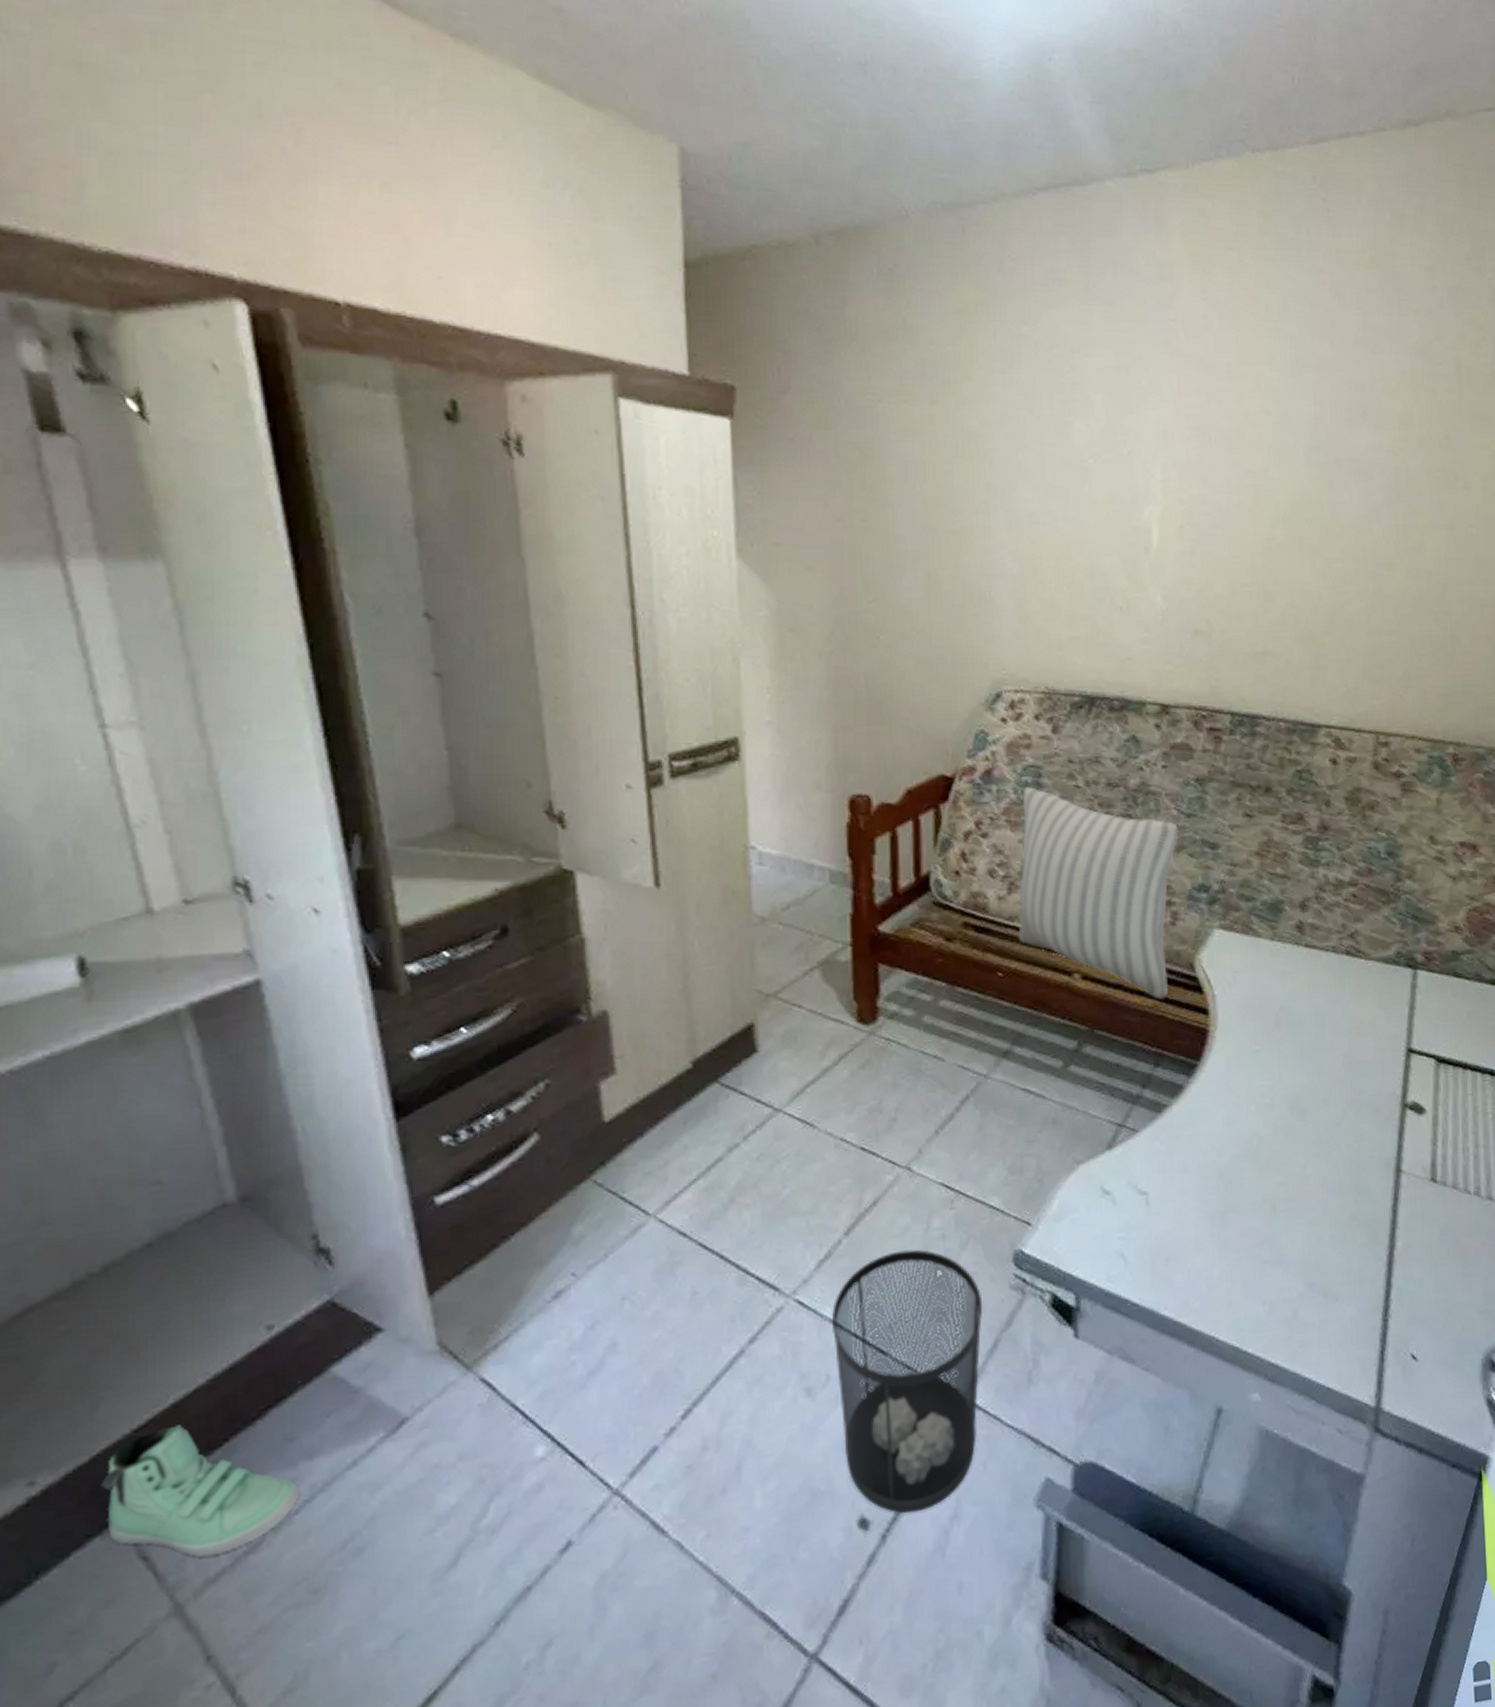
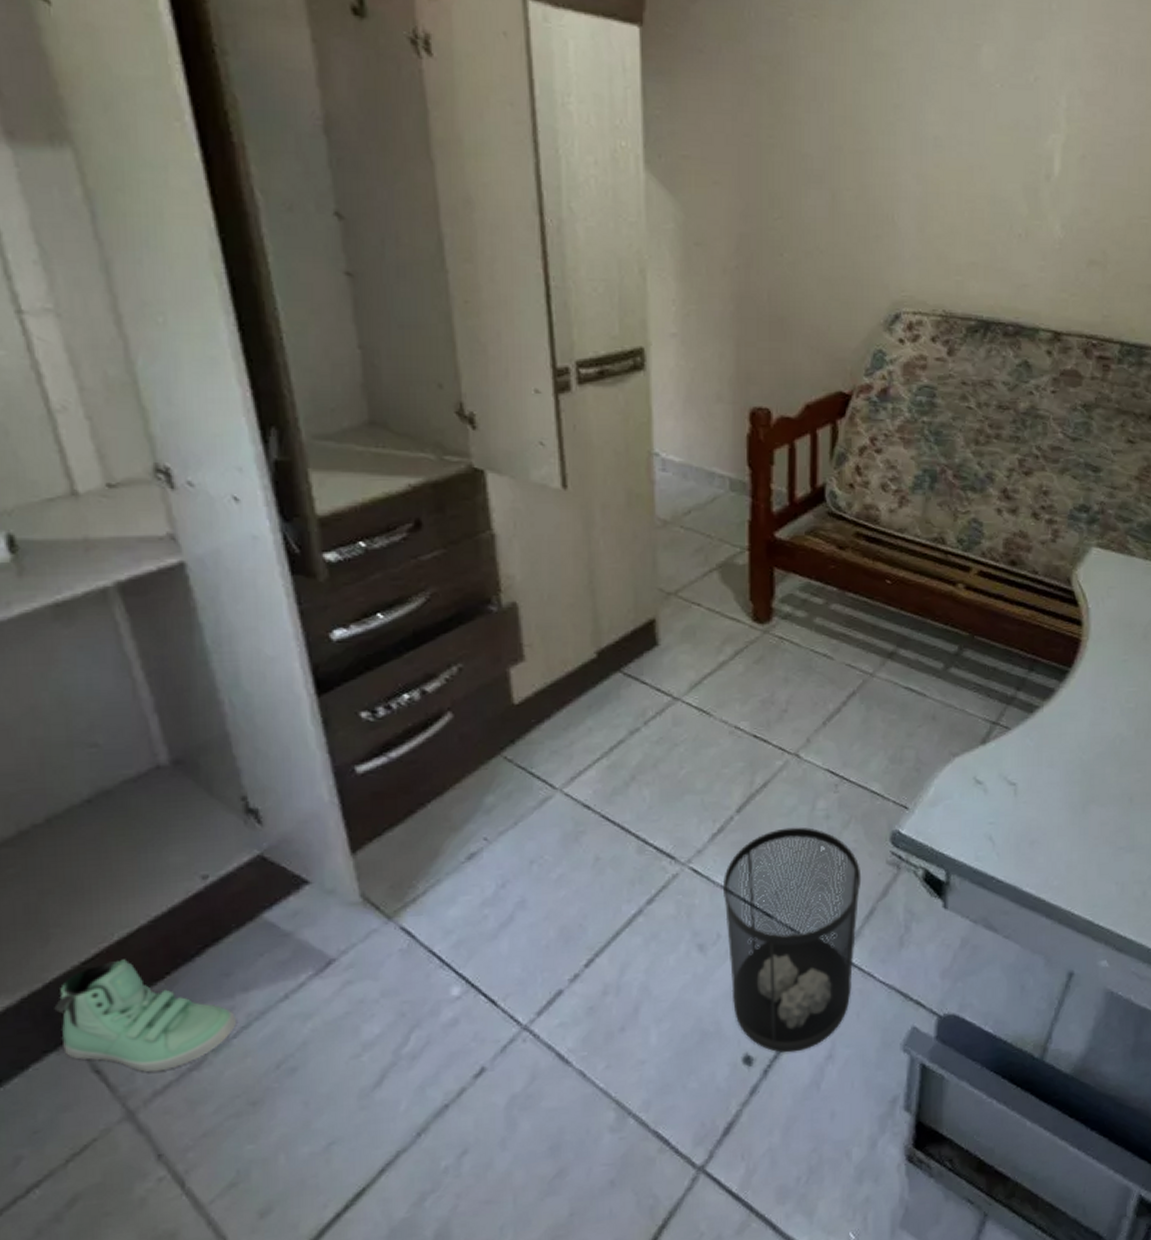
pillow: present [1018,787,1179,1001] -> none [907,406,1064,612]

